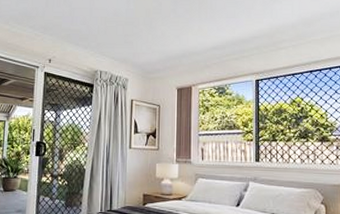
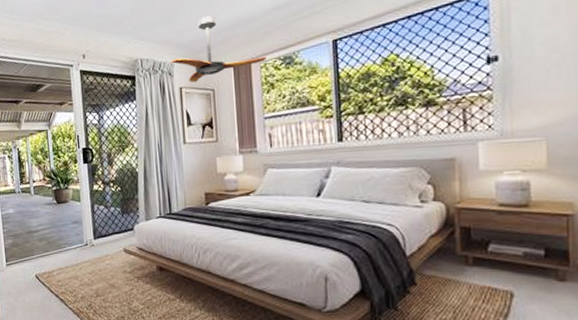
ceiling fan: none [125,45,204,97] -> present [170,15,266,83]

